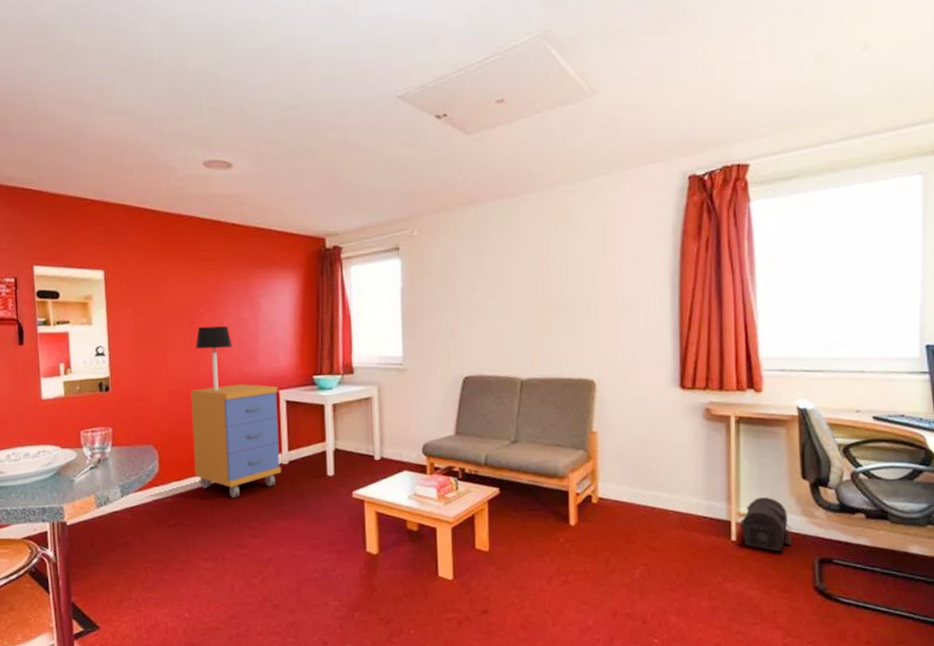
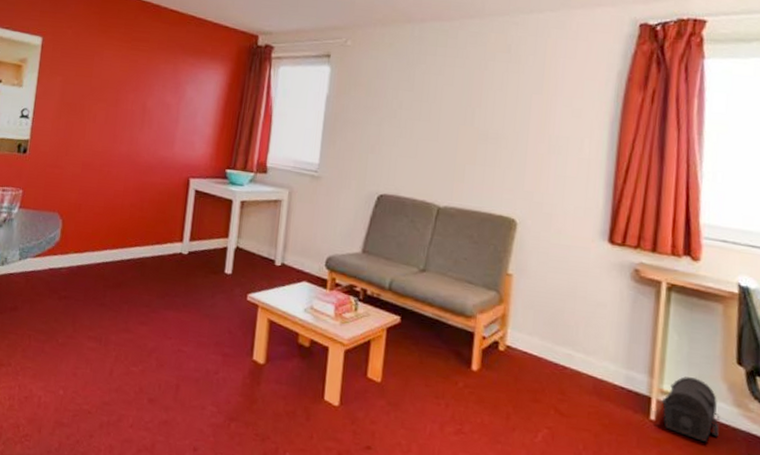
storage cabinet: present [190,384,282,497] -> none [94,164,189,280]
table lamp: present [195,325,232,391] -> none [115,104,152,170]

